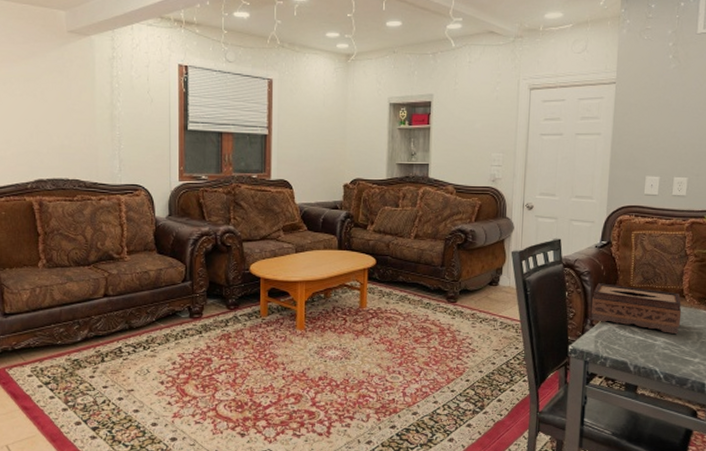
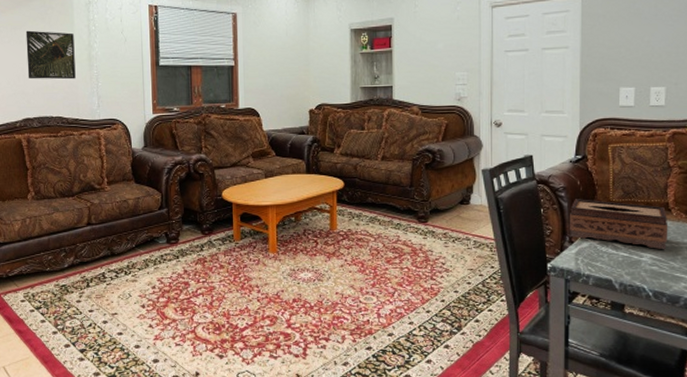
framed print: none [40,83,96,140] -> present [25,30,76,80]

